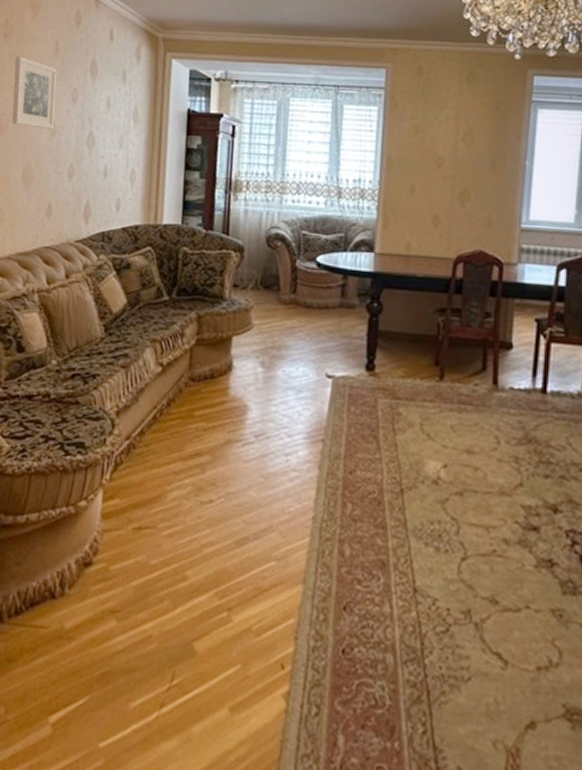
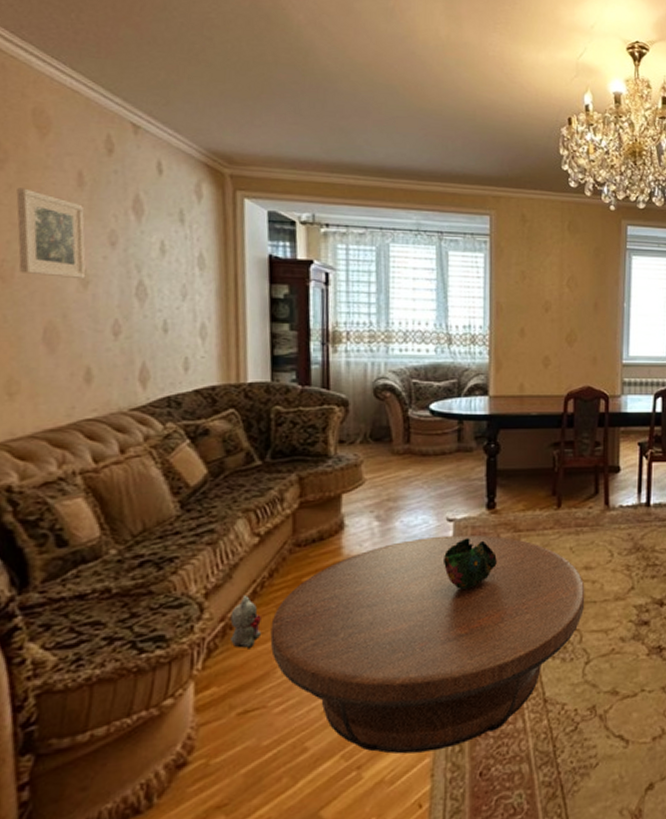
plush toy: none [133,418,158,469] -> present [230,594,262,648]
coffee table: none [163,390,466,614] -> present [270,534,585,754]
decorative bowl: none [320,397,373,451] -> present [444,538,497,589]

